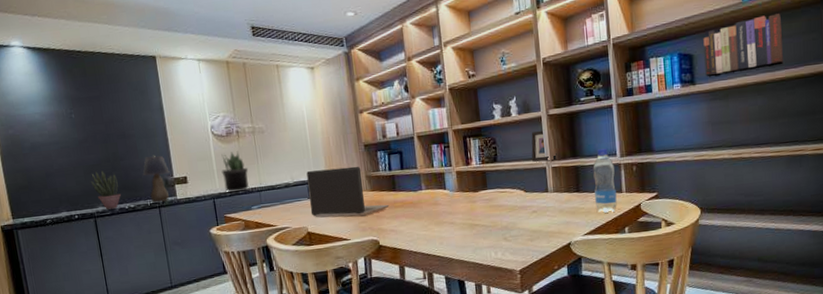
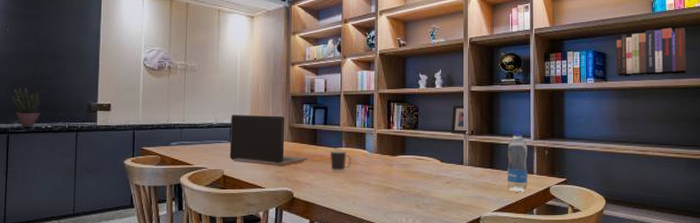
table lamp: present [142,155,170,204] -> none [66,79,95,127]
planter: present [221,151,249,192] -> none [146,86,174,126]
mug: none [411,193,433,216] -> present [330,150,351,172]

